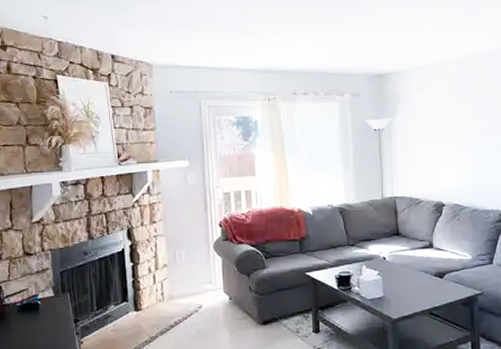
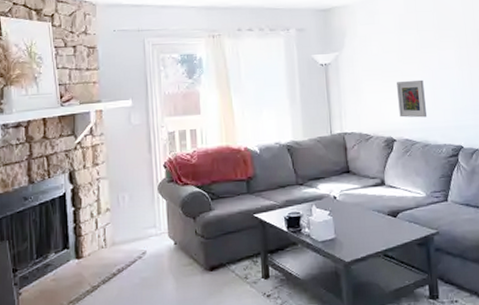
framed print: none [448,146,477,184] -> present [397,79,428,118]

